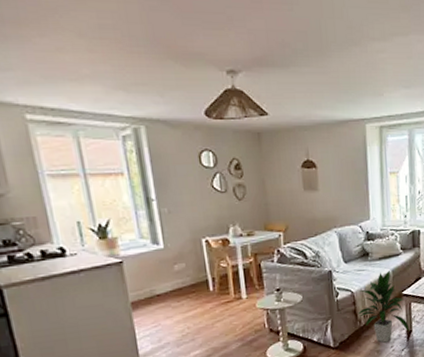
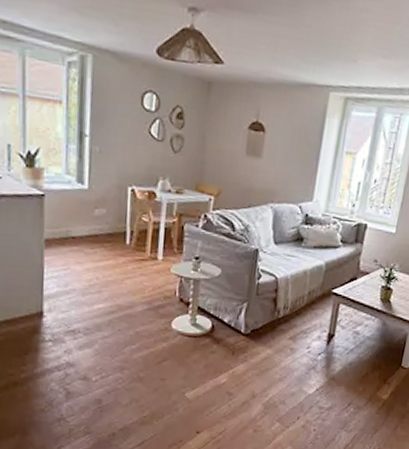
indoor plant: present [358,271,409,343] -> none [278,263,333,342]

